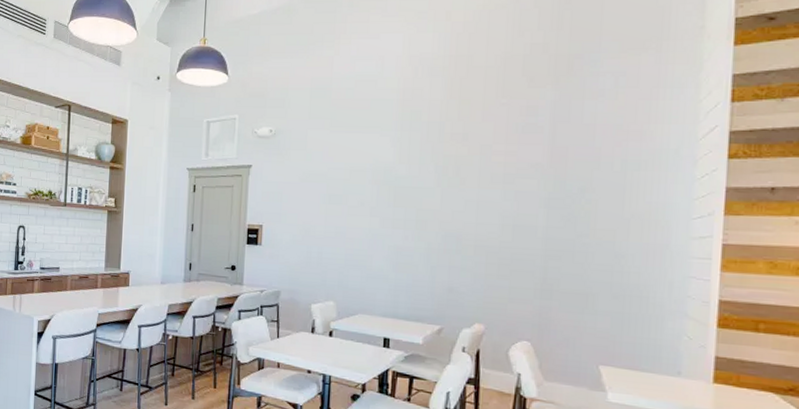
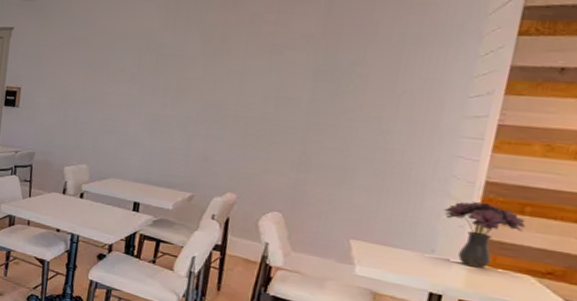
flower arrangement: none [684,320,763,389] -> present [444,201,526,269]

